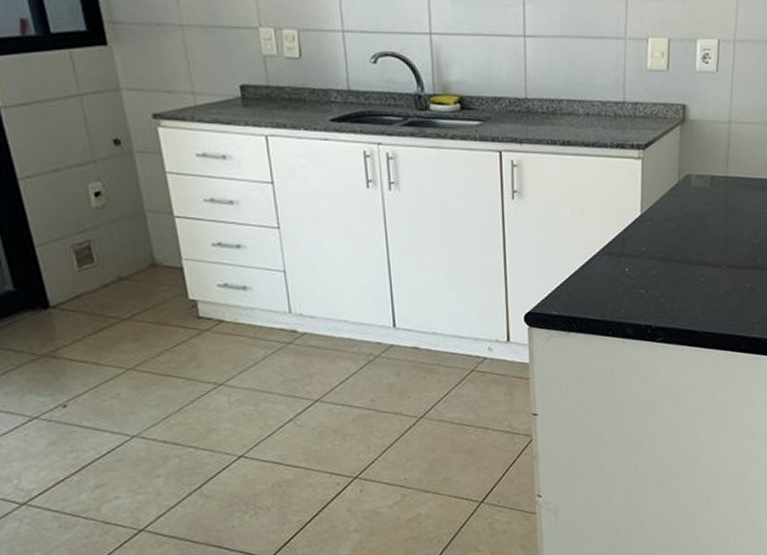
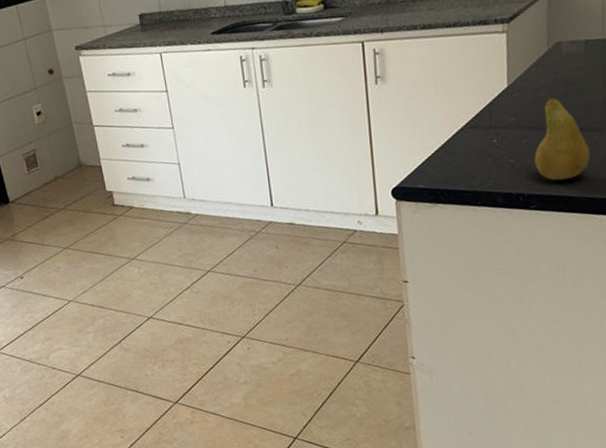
fruit: none [662,229,712,314] -> present [534,97,591,181]

